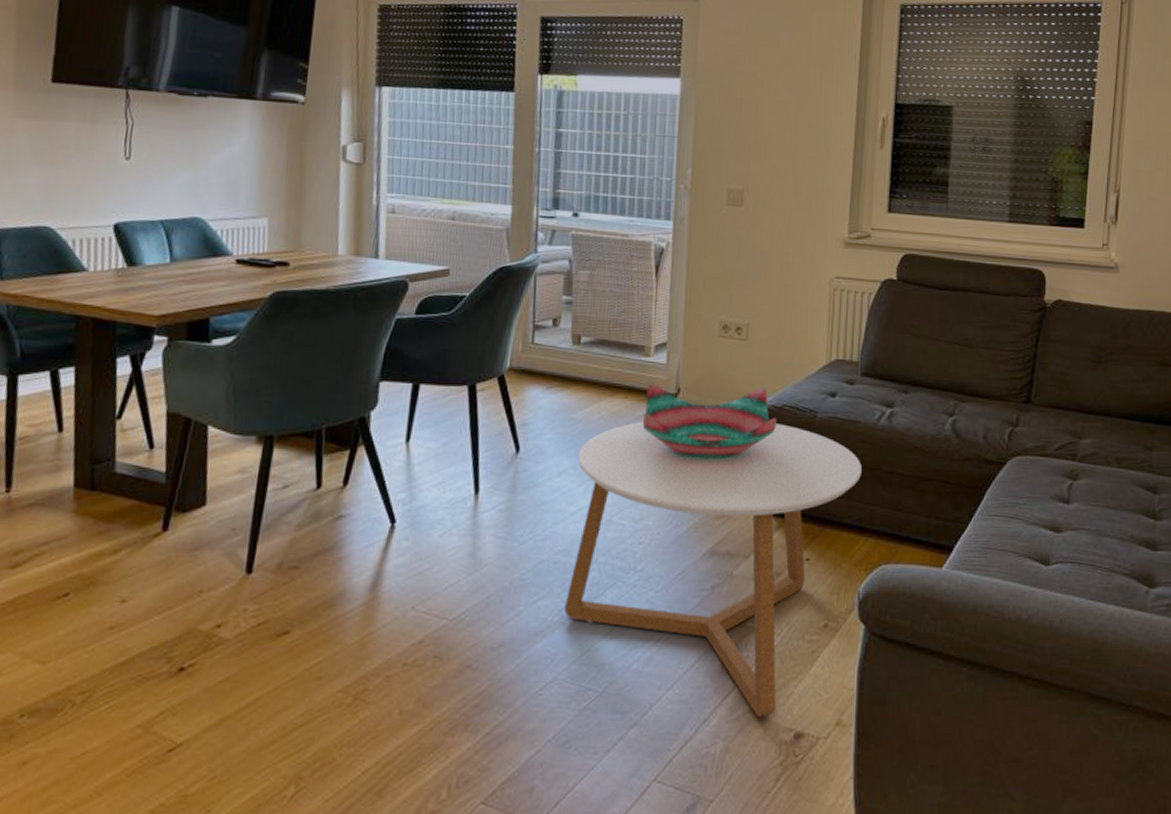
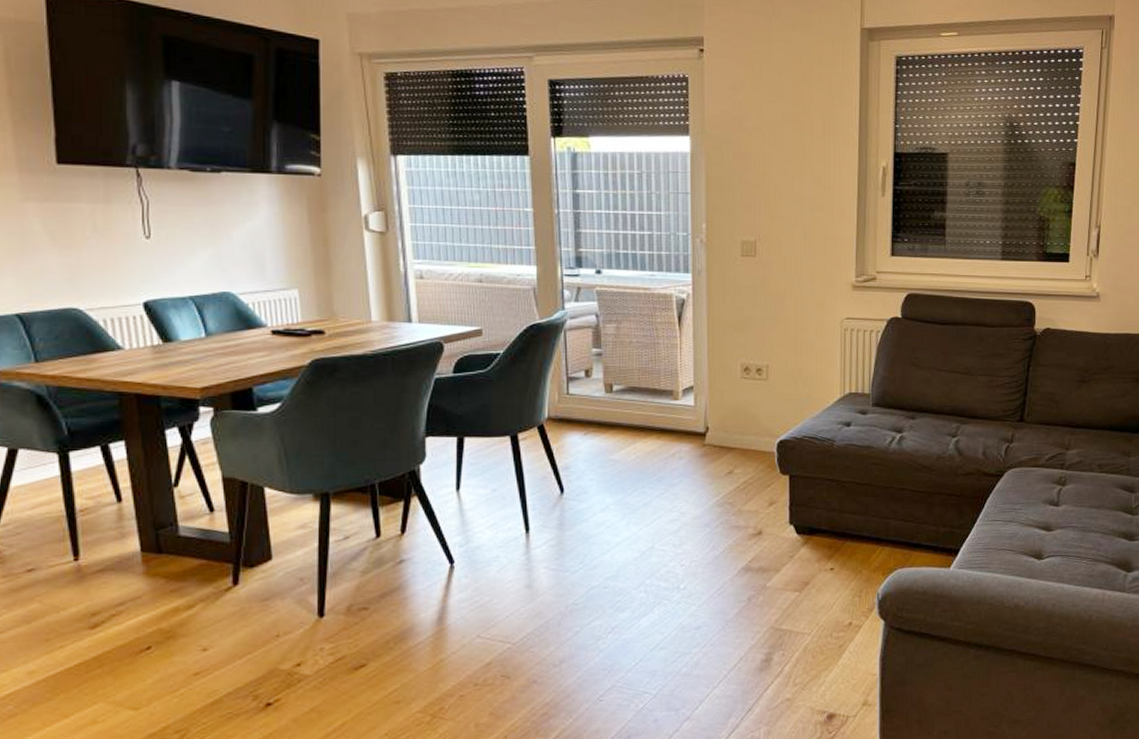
coffee table: present [564,421,862,717] -> none [617,453,876,704]
decorative bowl: present [642,383,777,460] -> none [675,420,798,489]

